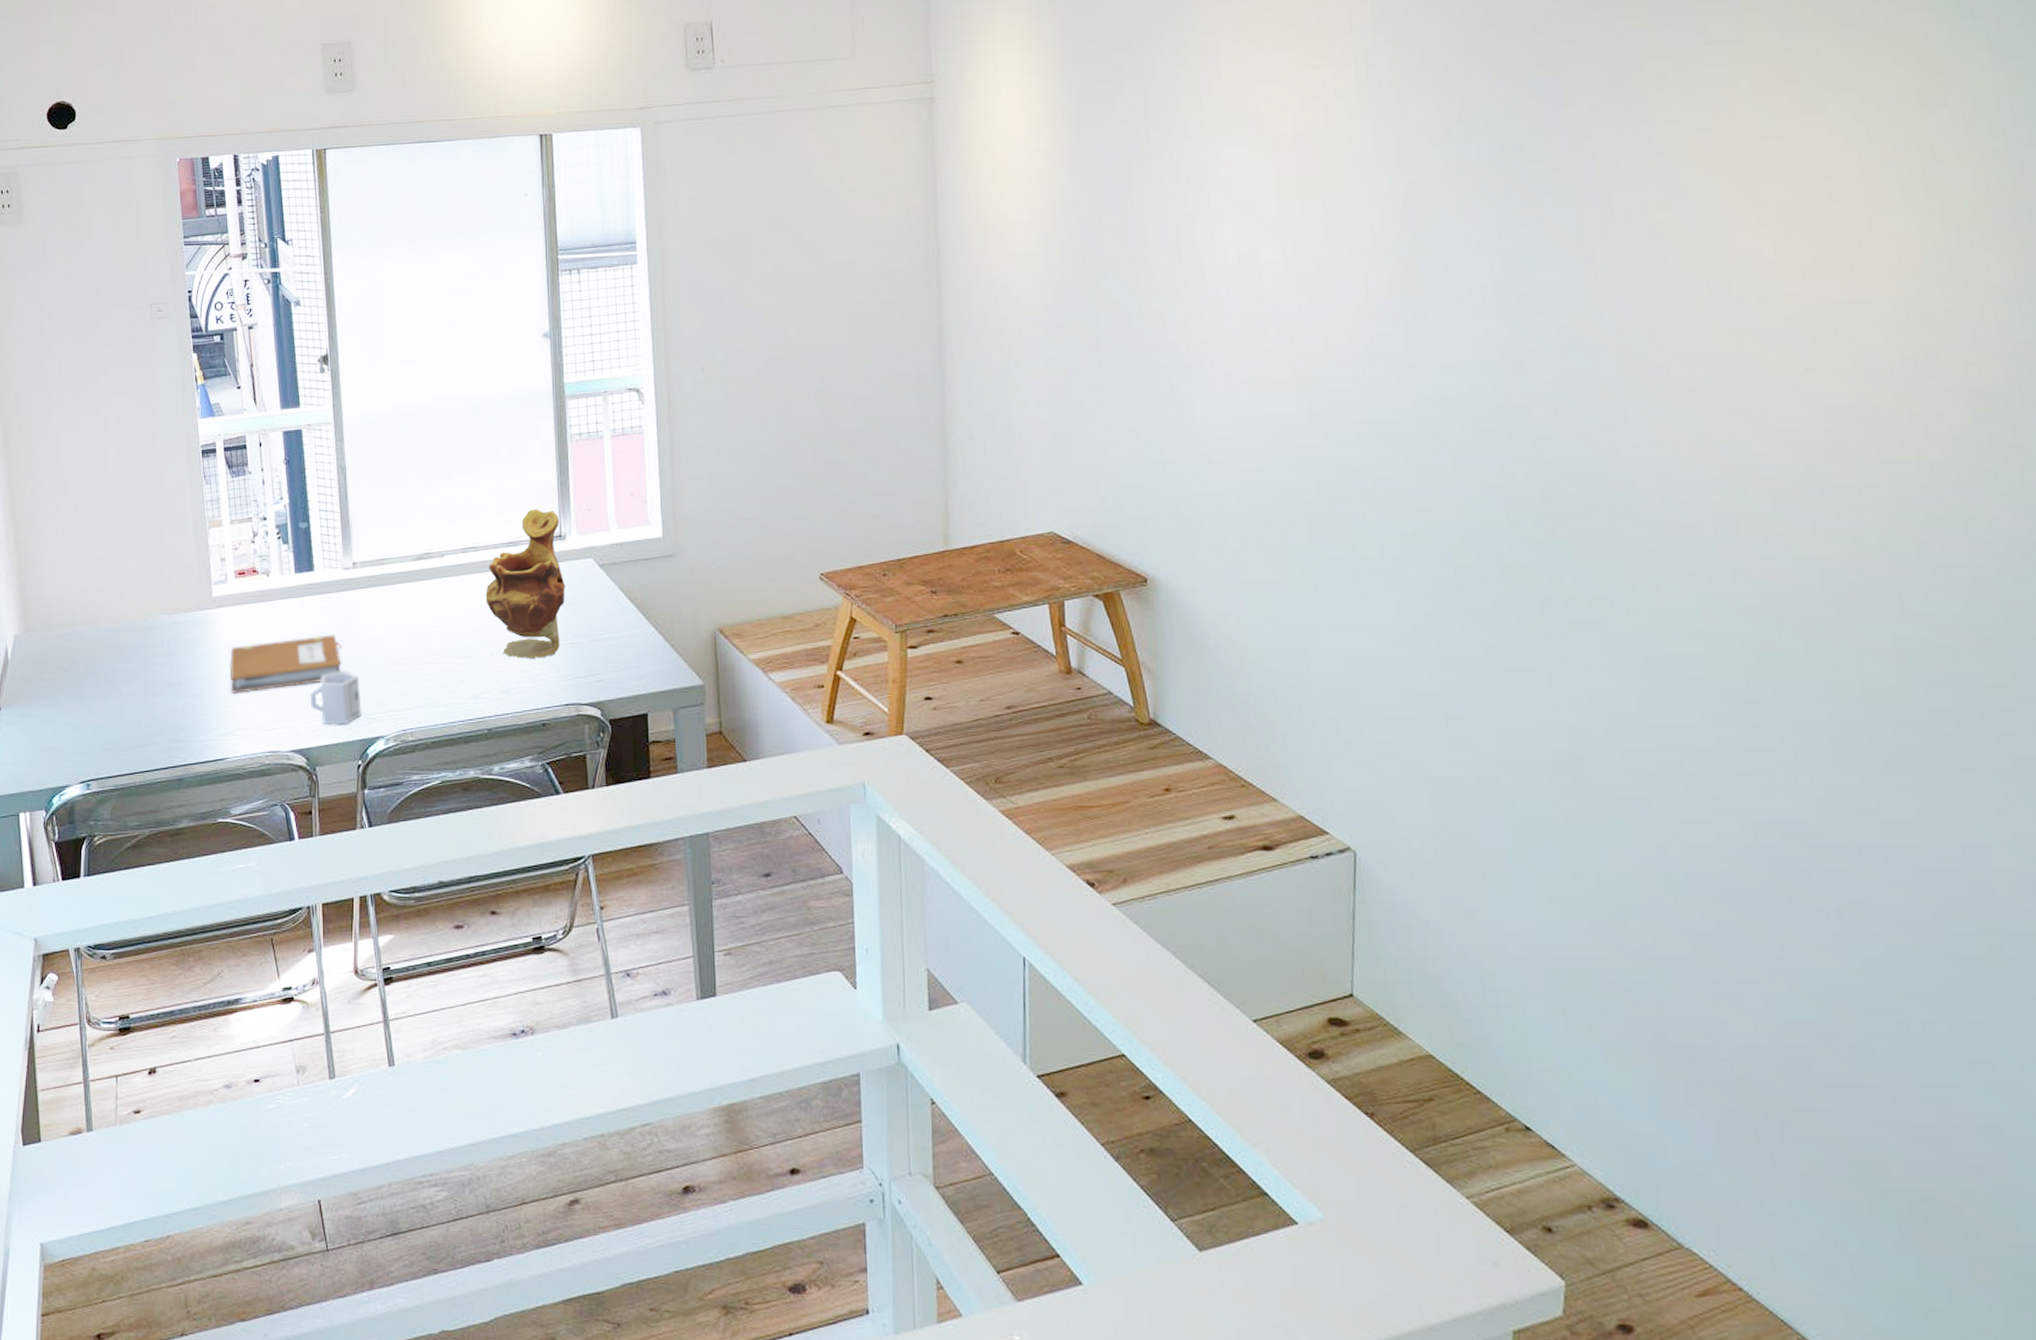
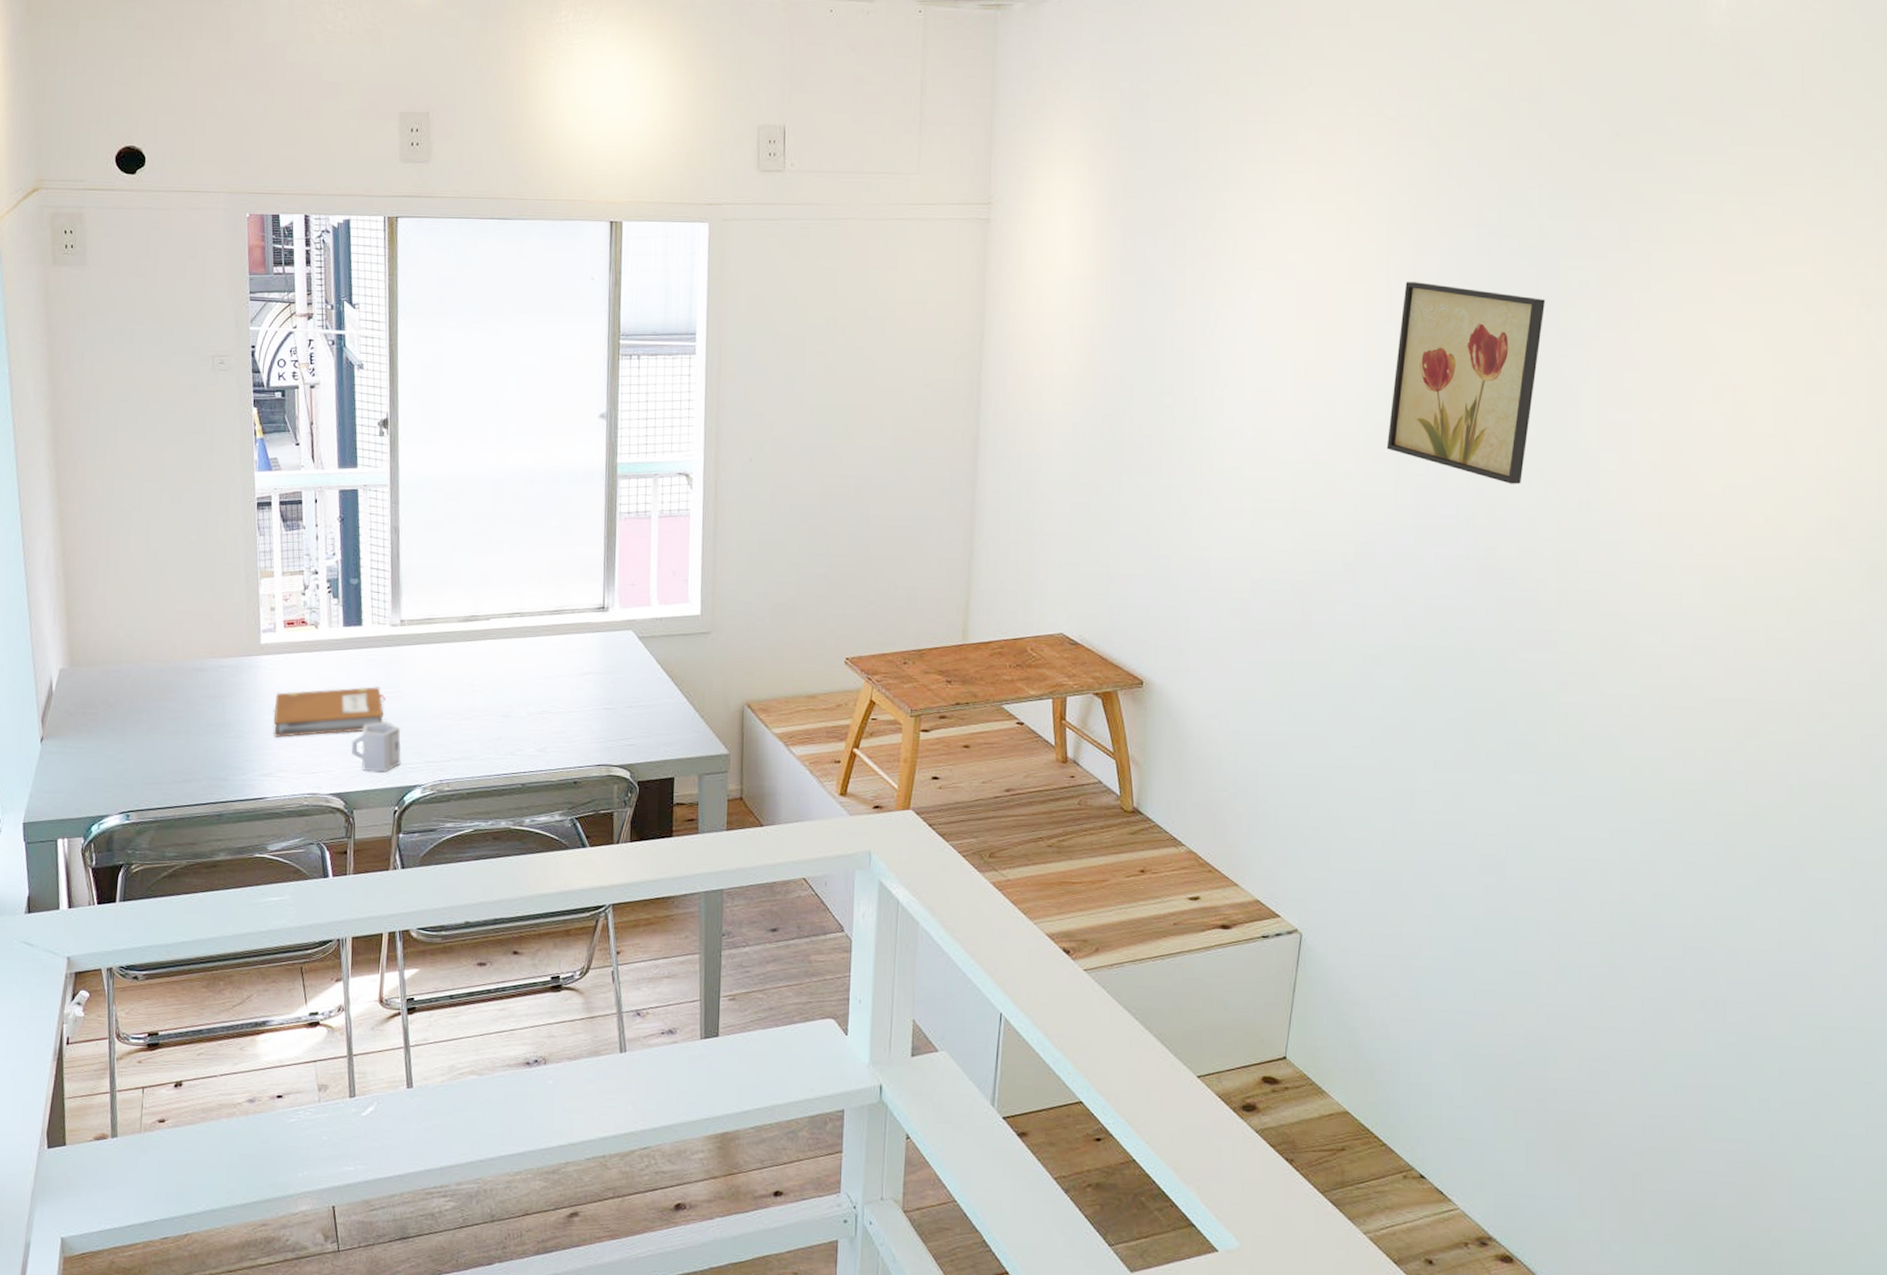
vase: present [485,509,565,659] -> none [527,580,605,721]
wall art: none [1391,124,1554,335] -> present [1386,282,1546,484]

